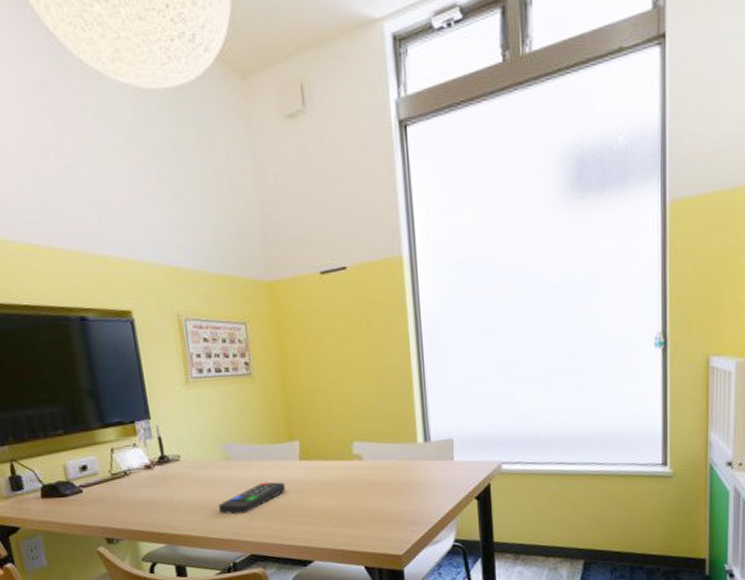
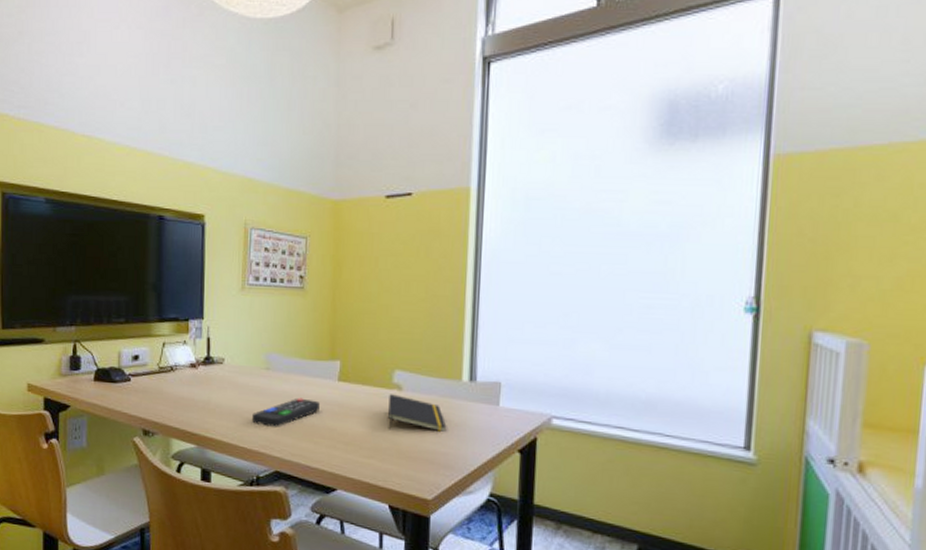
notepad: none [351,464,409,499] -> present [388,394,447,432]

